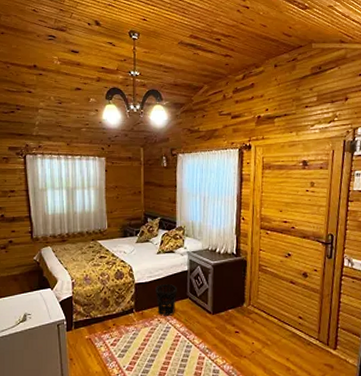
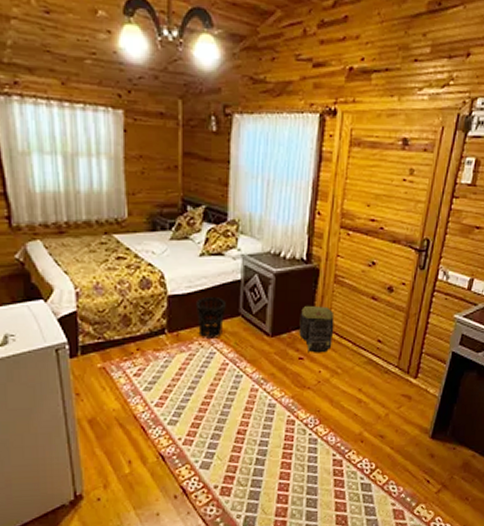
backpack: none [234,289,262,328] -> present [299,305,335,353]

